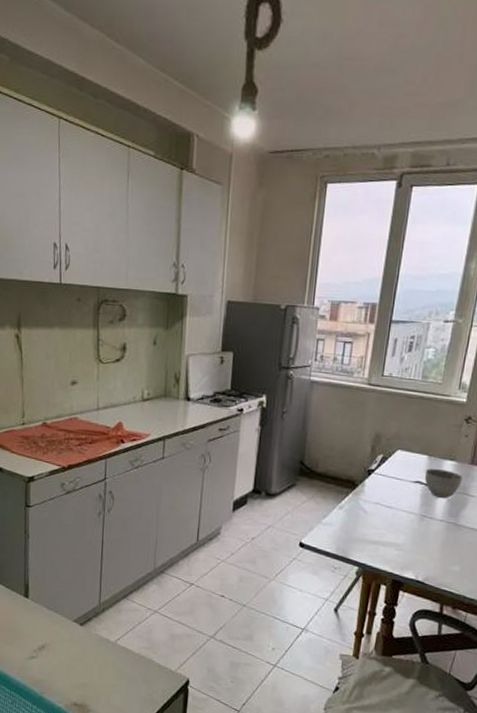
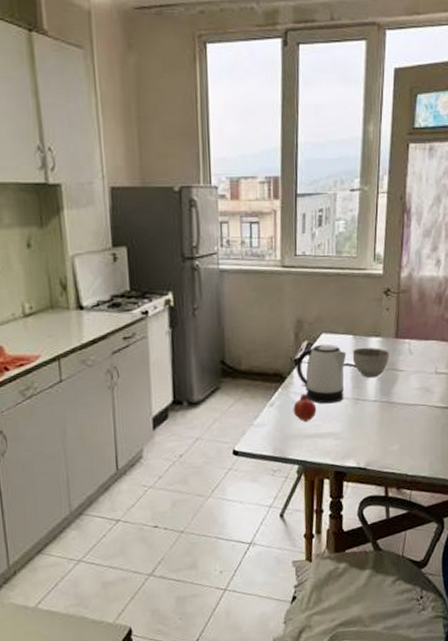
fruit: none [360,502,383,529] -> present [293,393,317,422]
kettle: none [368,459,420,516] -> present [296,344,347,404]

